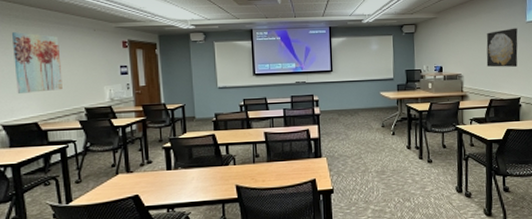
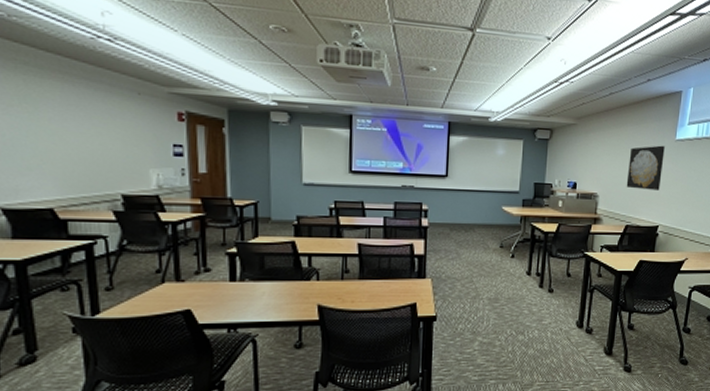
wall art: present [11,32,63,93] -> none [17,84,91,169]

